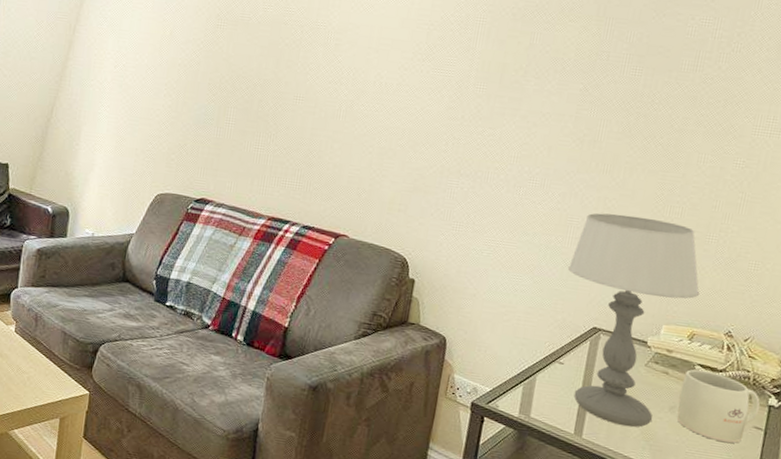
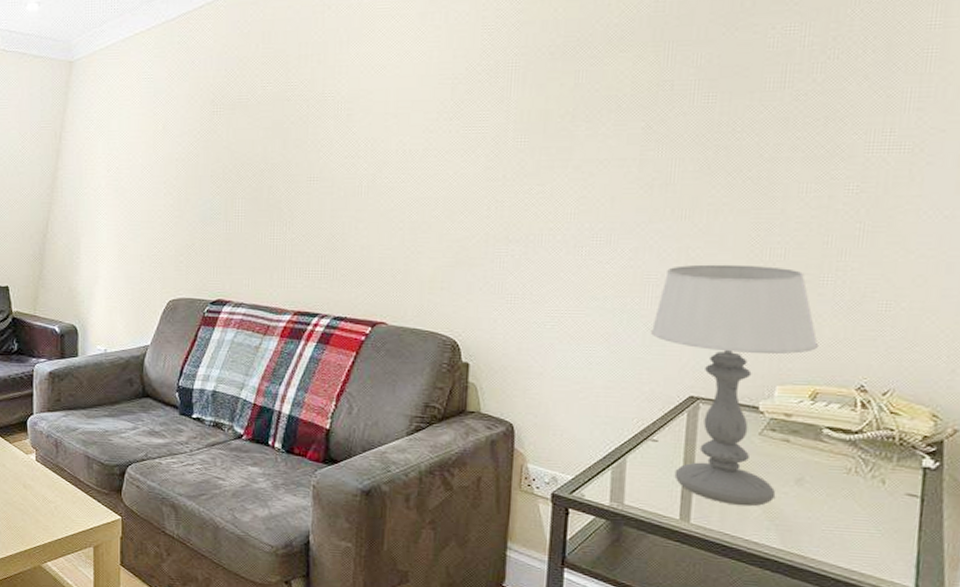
mug: present [677,369,761,444] -> none [805,433,912,516]

